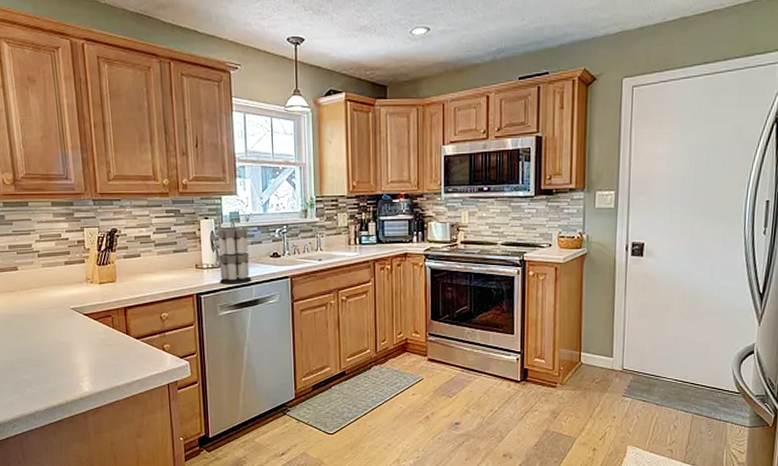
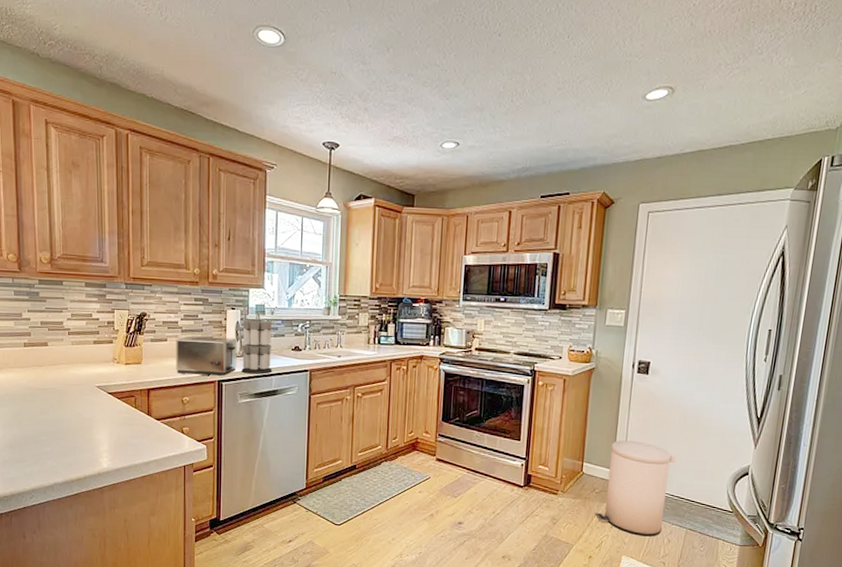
toaster: none [150,248,215,290] -> present [176,336,237,377]
pedal bin: none [596,326,678,424] -> present [594,440,677,537]

